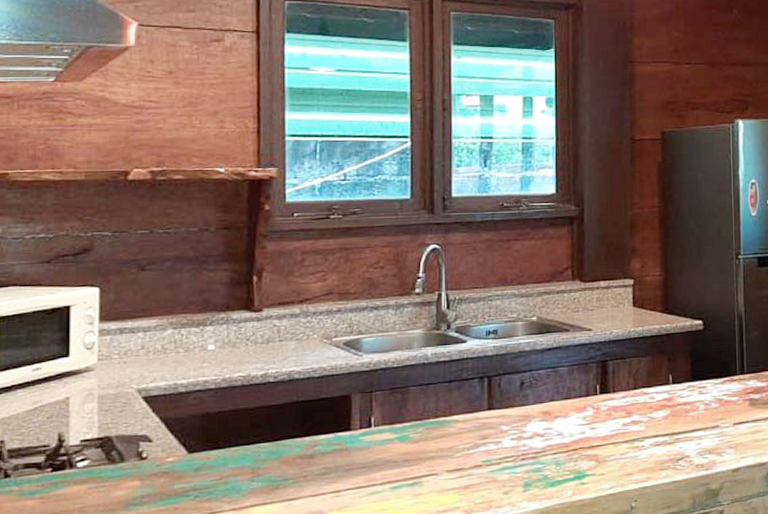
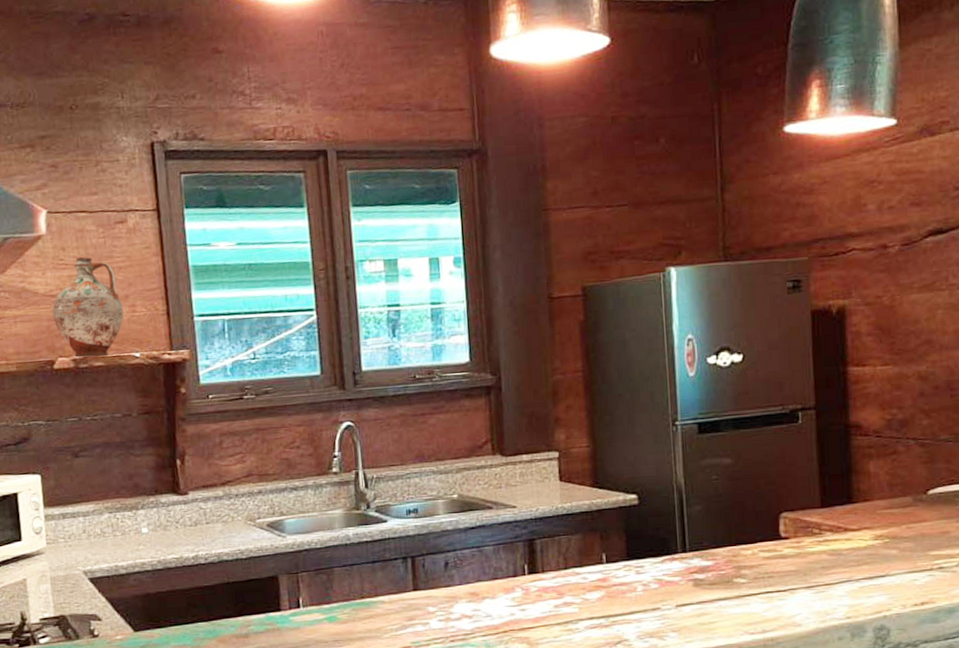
ceramic jug: none [133,71,211,170] -> present [52,257,124,358]

